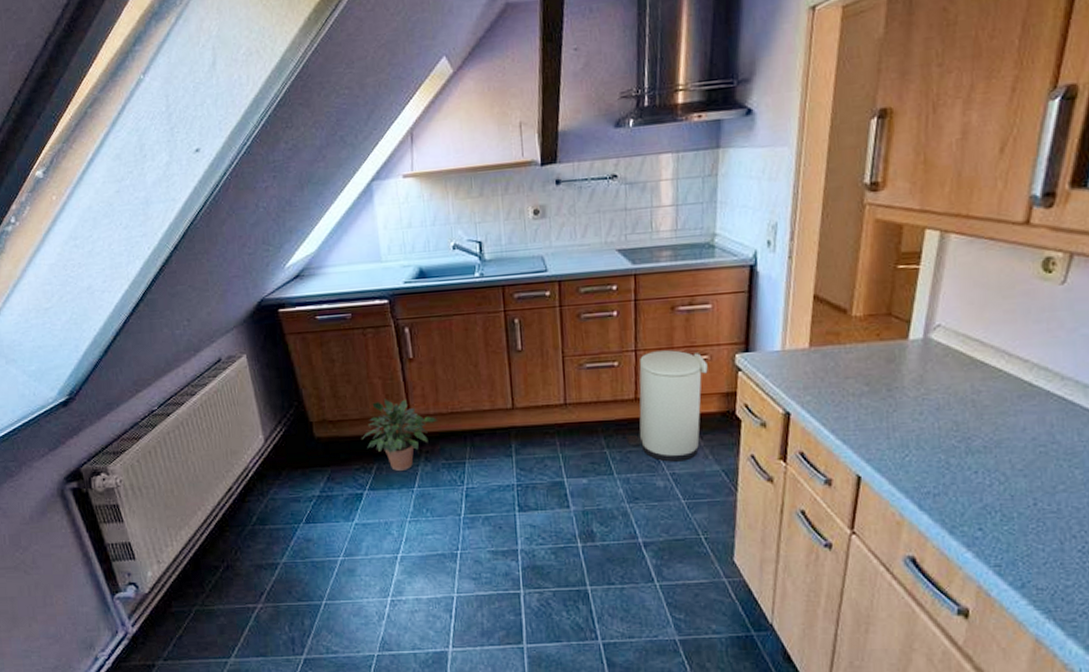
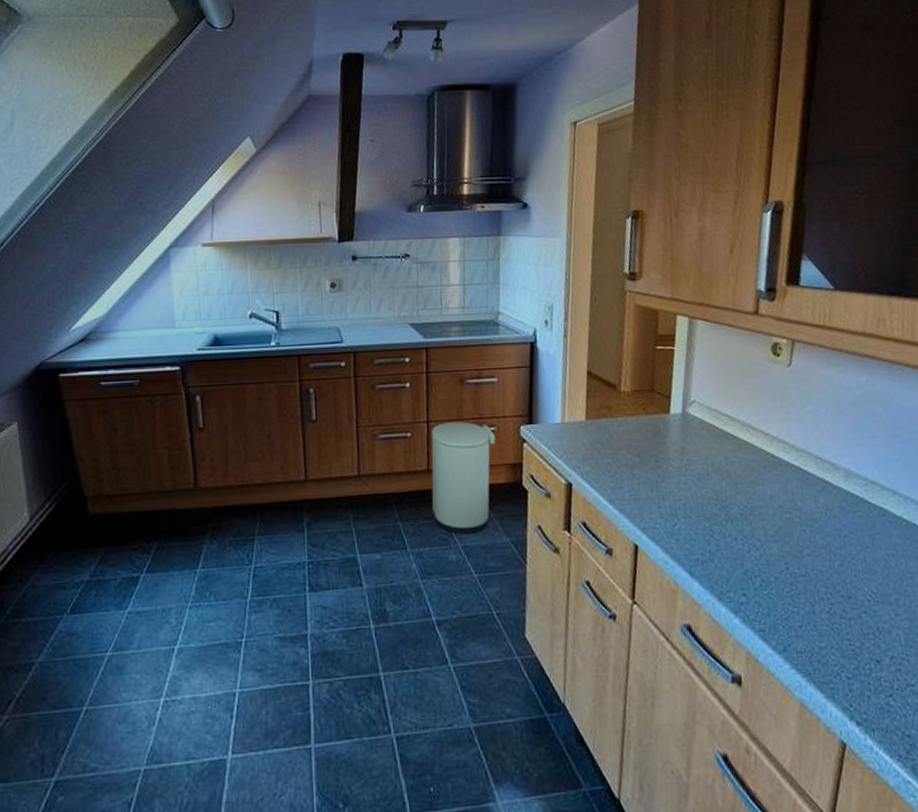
potted plant: present [362,398,438,472] -> none [143,470,227,551]

